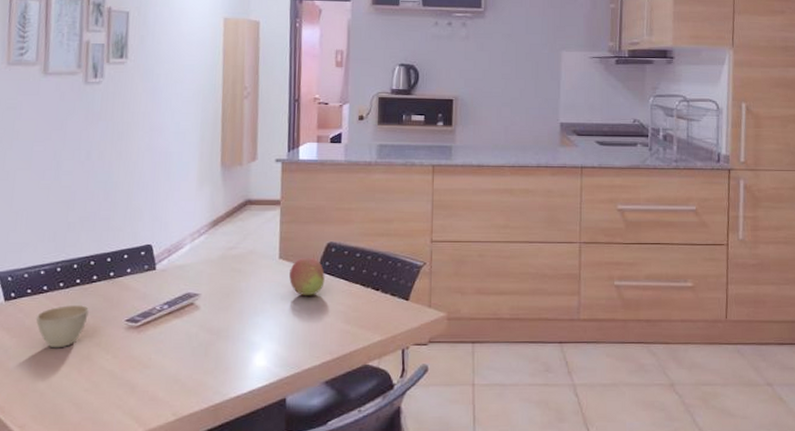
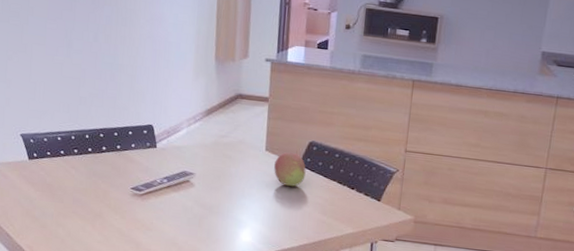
cup: present [35,304,89,348] -> none [55,168,100,205]

